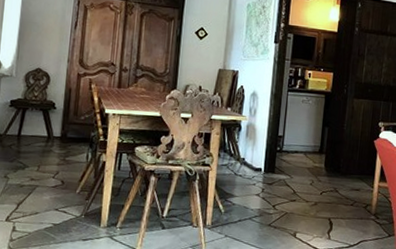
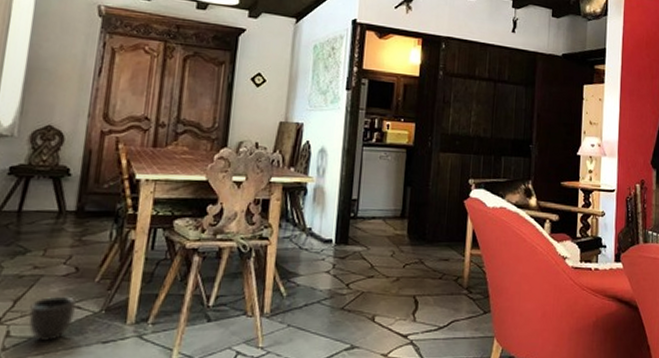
planter: none [28,202,62,236] -> present [28,296,76,341]

